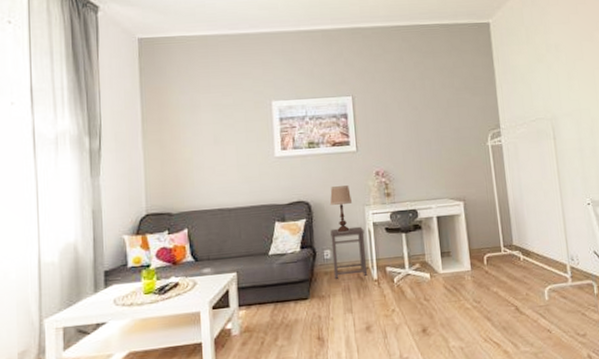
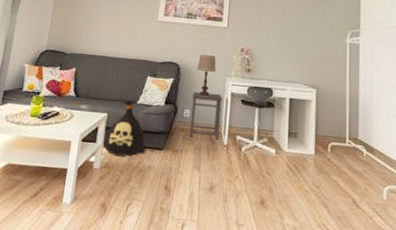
bag: none [238,252,289,317] -> present [103,100,146,157]

